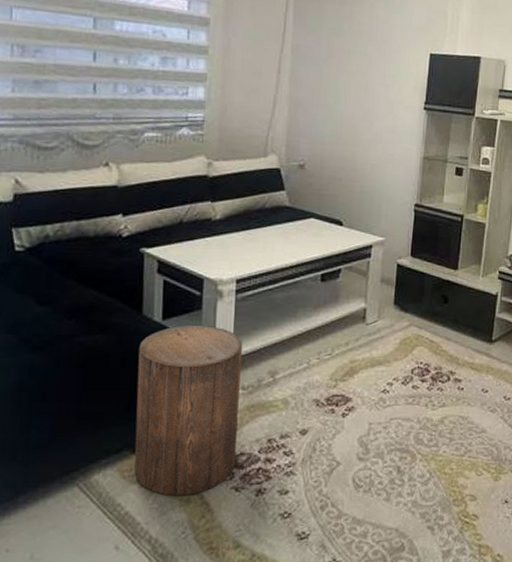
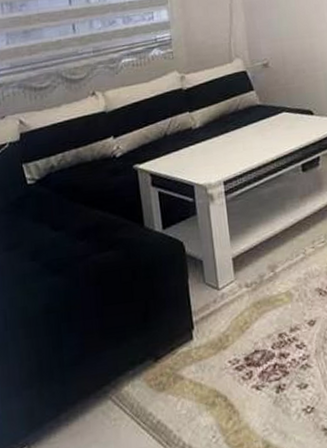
stool: present [134,325,242,496] -> none [146,229,252,401]

